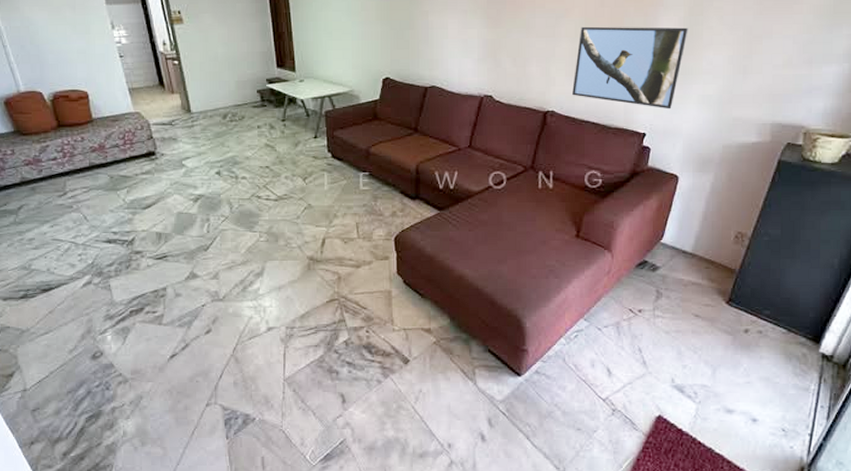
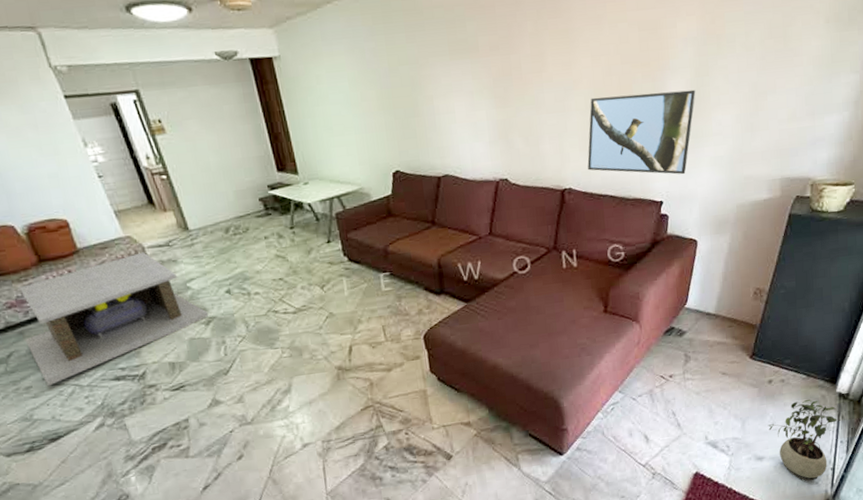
coffee table: none [35,128,198,241] -> present [19,252,209,387]
potted plant: none [740,355,819,444] -> present [767,399,837,481]

